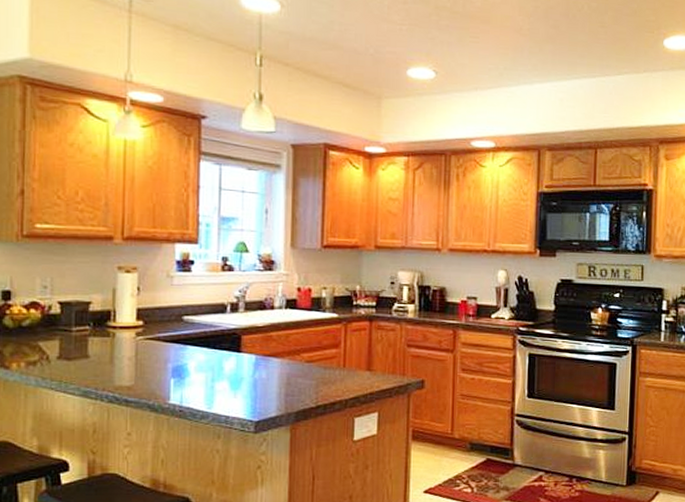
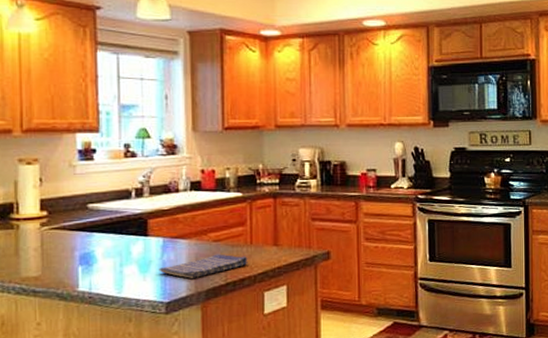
dish towel: none [250,375,340,398] -> present [159,254,248,278]

